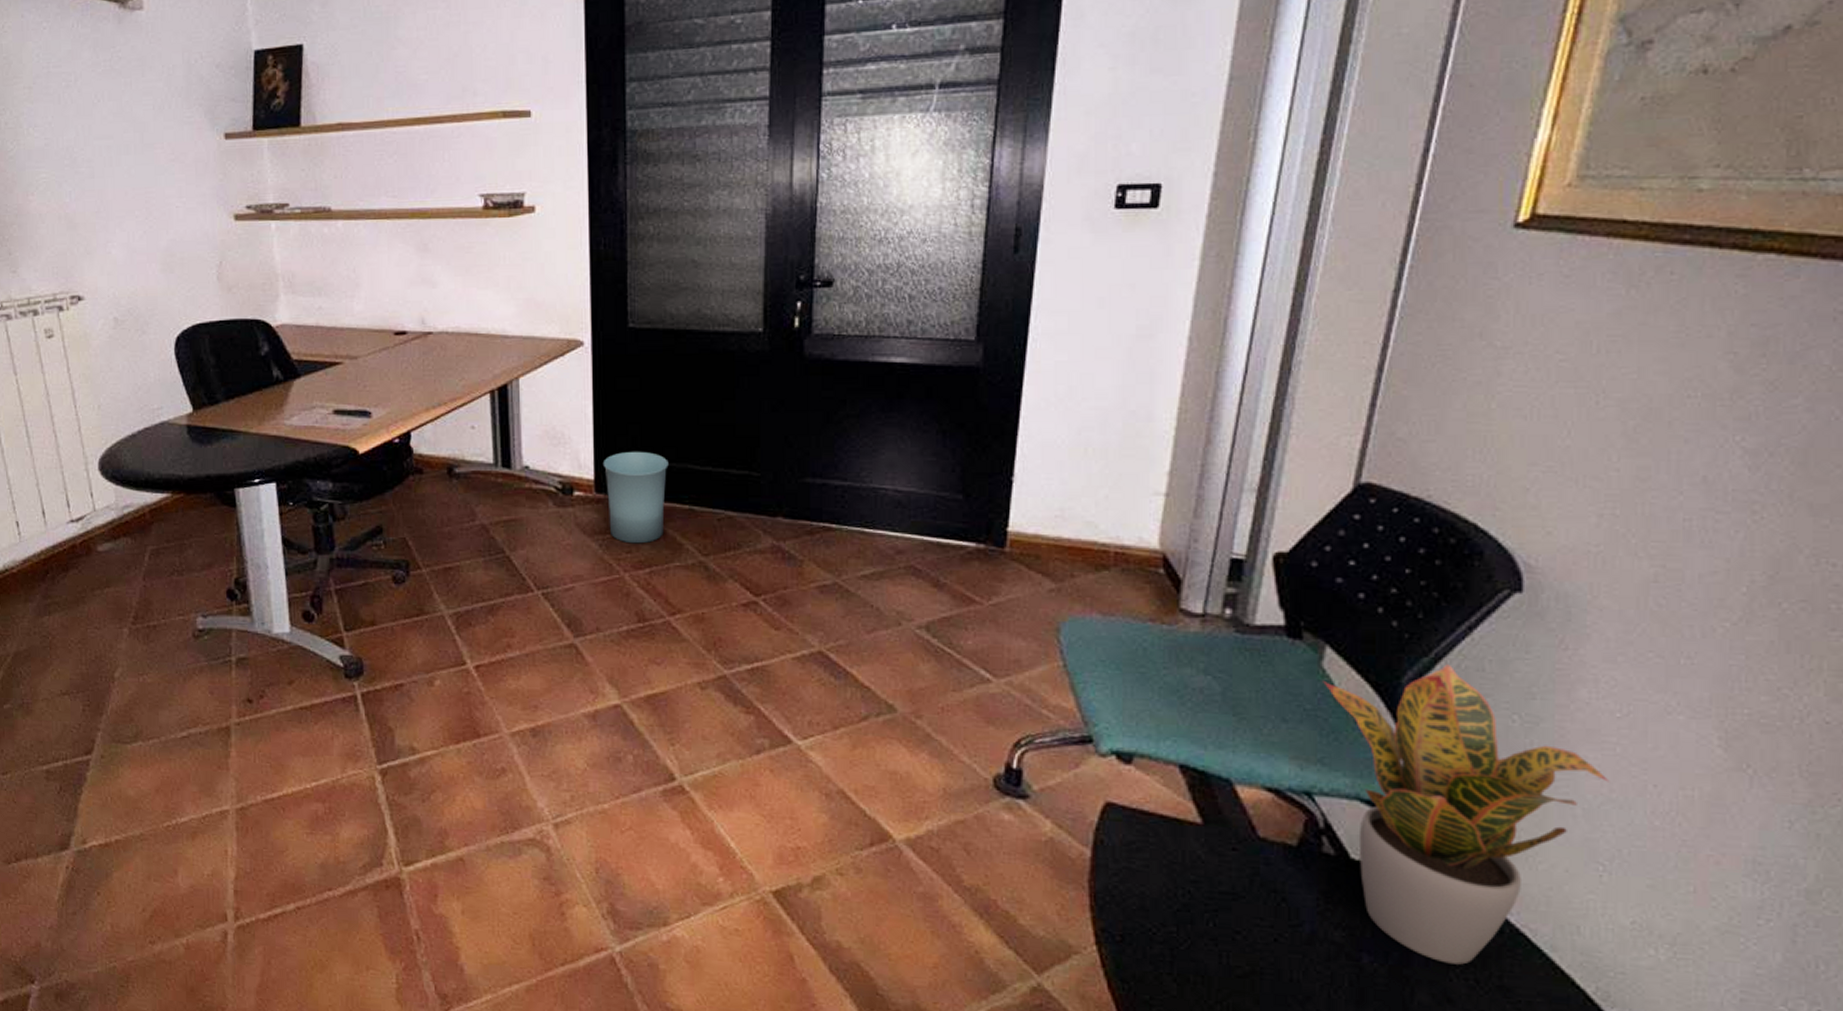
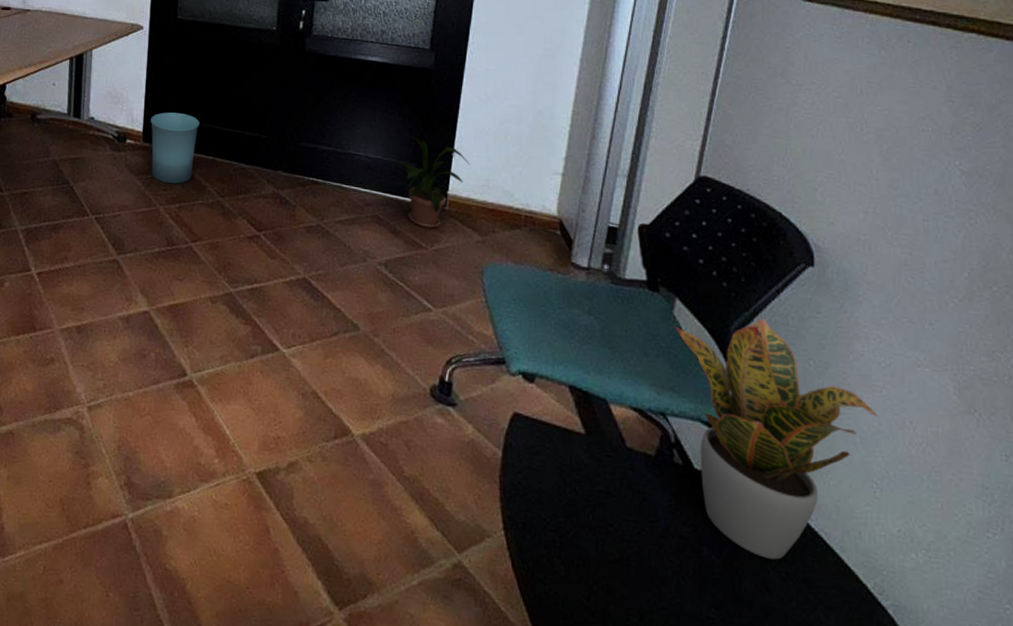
house plant: none [920,457,1038,577] -> present [385,134,471,228]

